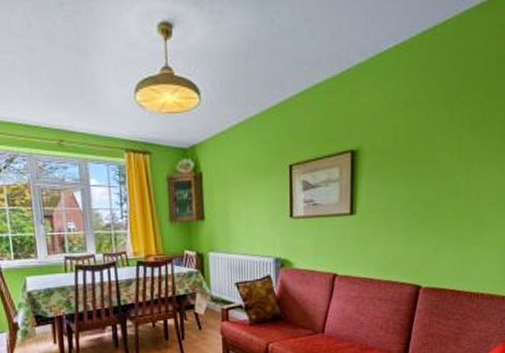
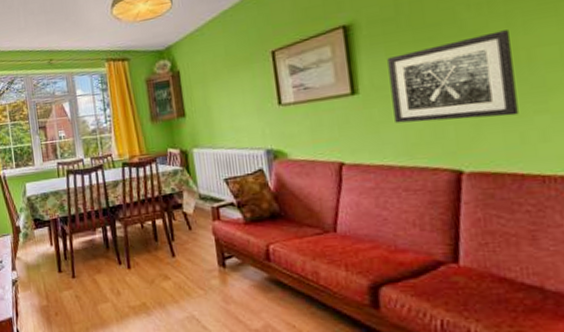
wall art: none [380,174,468,245] -> present [387,30,519,124]

